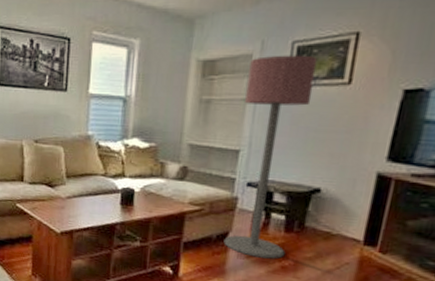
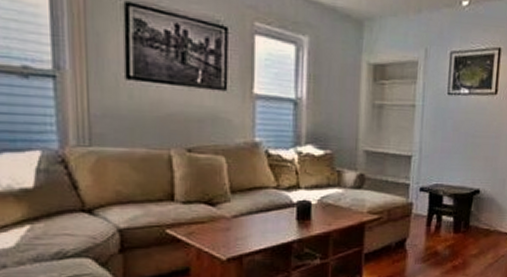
floor lamp: present [224,55,318,259] -> none [402,64,471,260]

